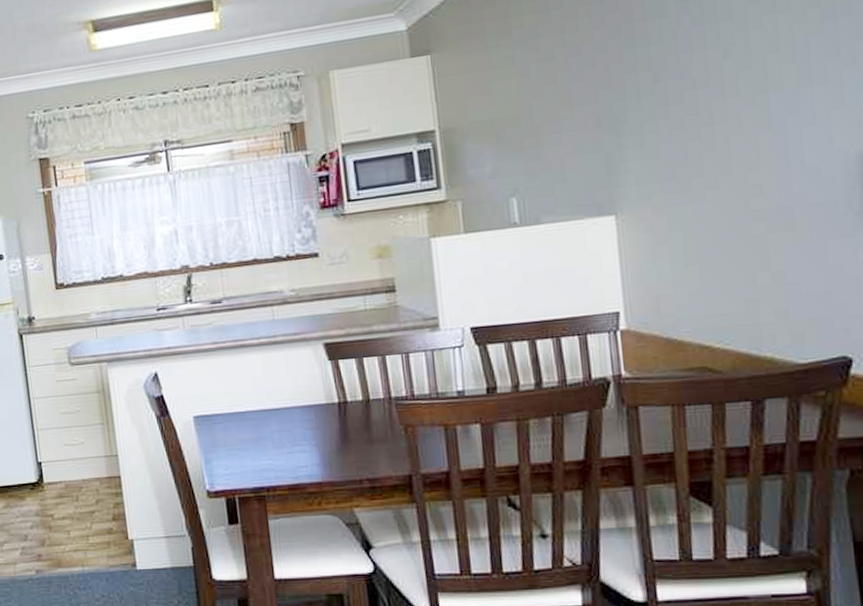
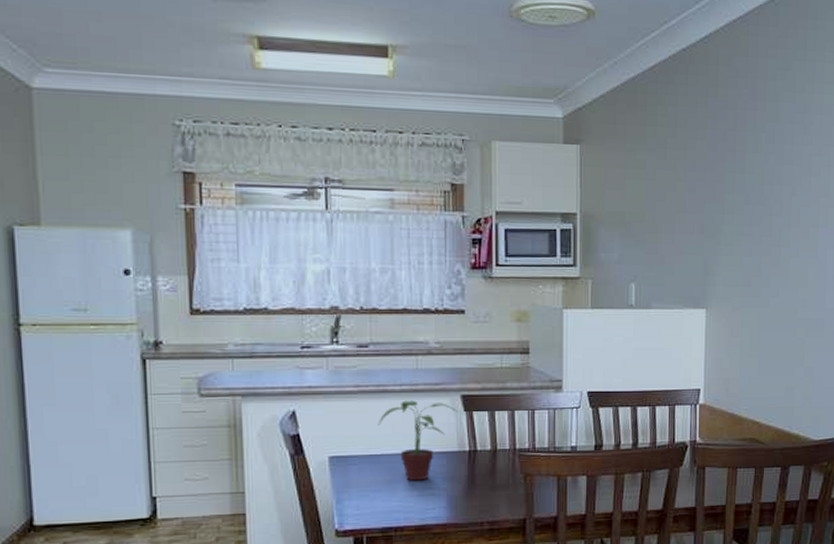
potted plant: none [238,353,322,438] -> present [377,400,458,481]

